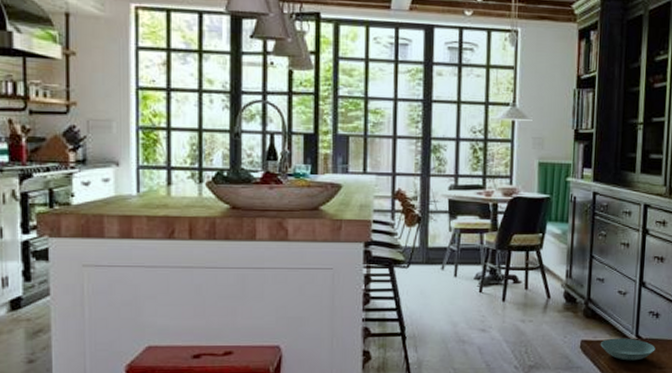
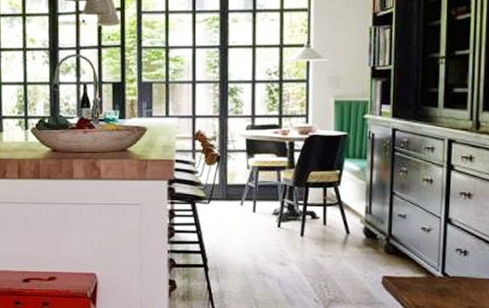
saucer: present [600,338,655,361] -> none [403,275,464,299]

